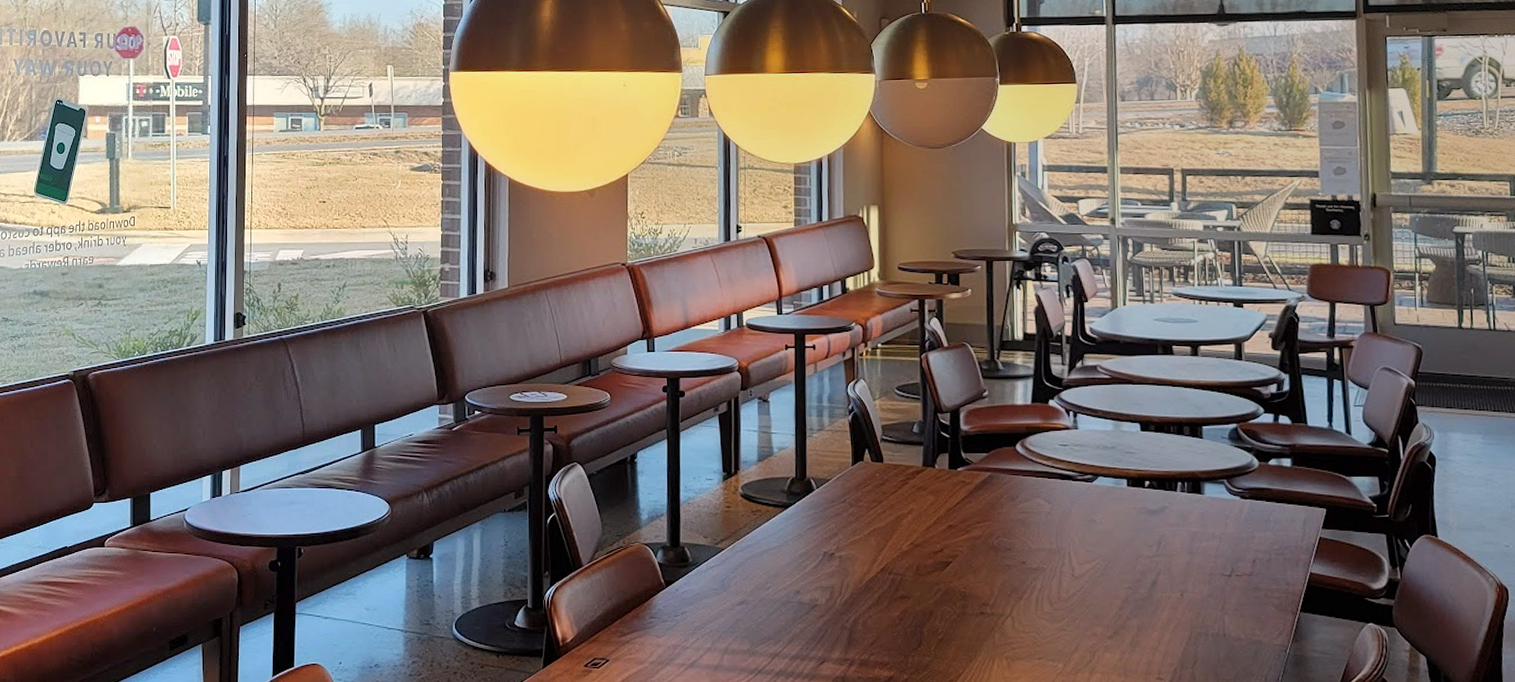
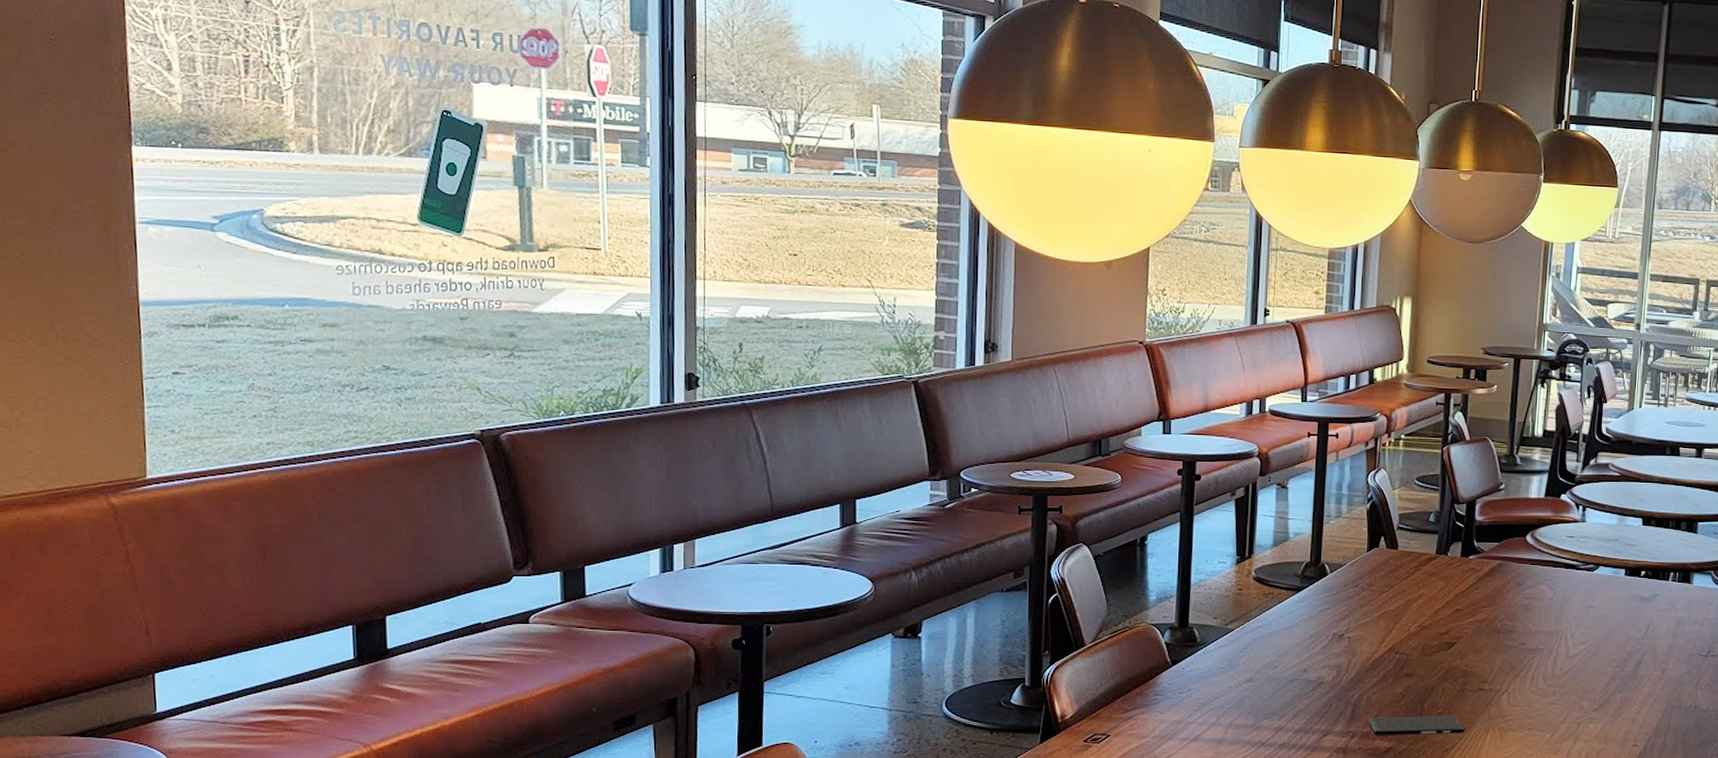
smartphone: none [864,642,969,663] -> present [1367,716,1465,735]

